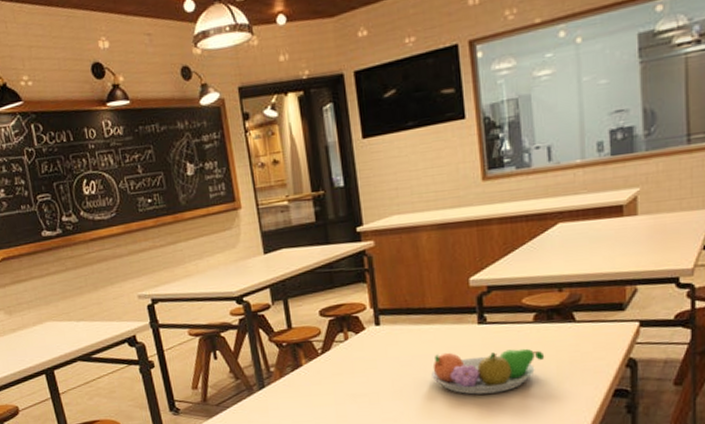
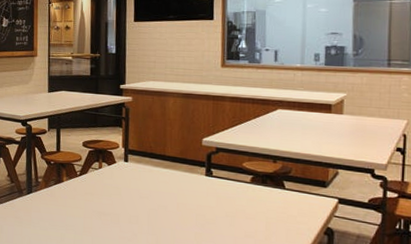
fruit bowl: present [431,348,545,395] -> none [163,193,257,235]

